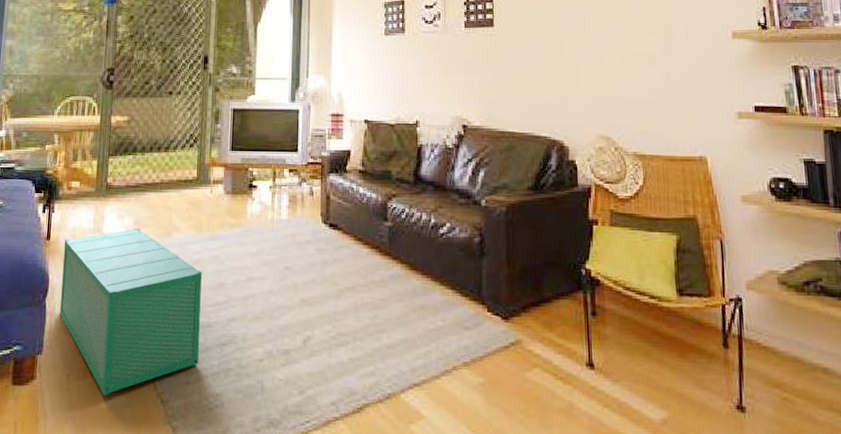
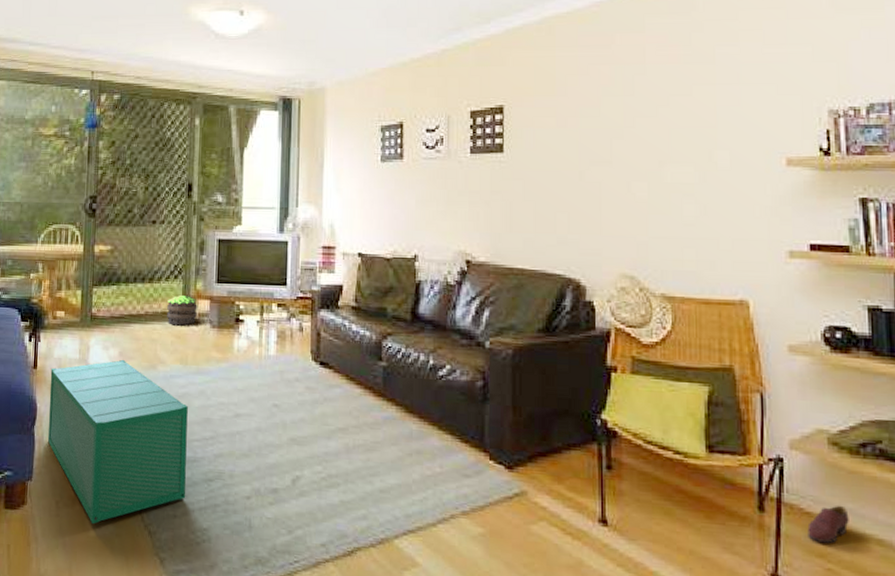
potted plant: none [182,162,212,193] -> present [167,294,197,326]
shoe: none [765,338,799,374] -> present [807,505,849,543]

